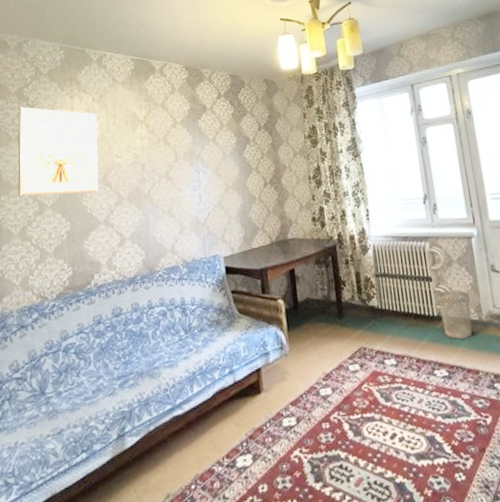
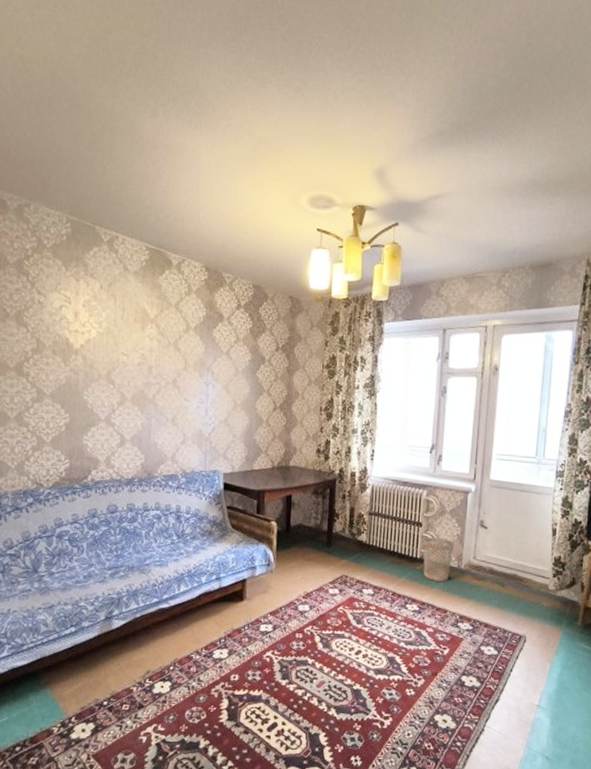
picture frame: present [18,106,99,197] -> none [15,281,104,389]

